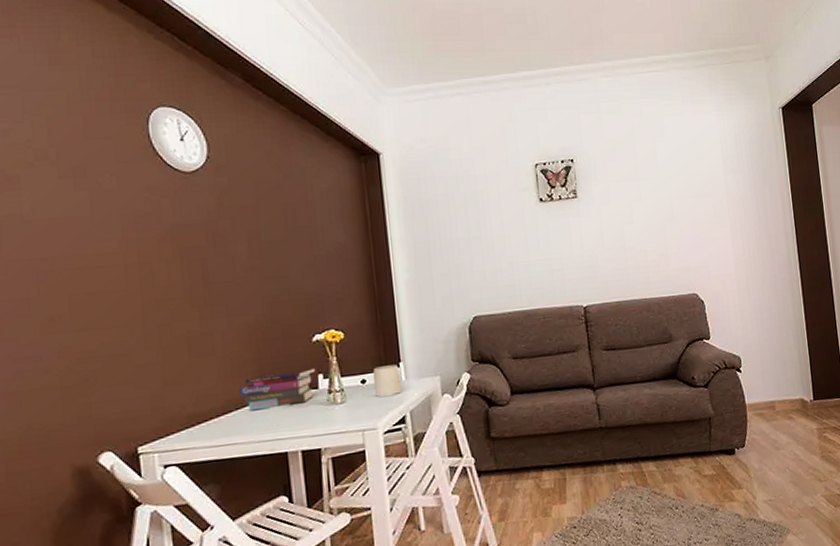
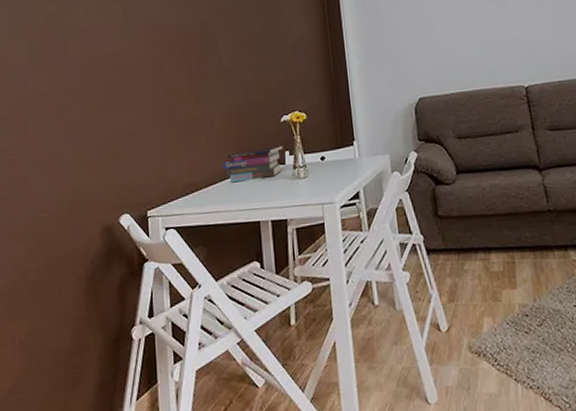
mug: present [372,364,402,398] -> none [330,143,356,174]

